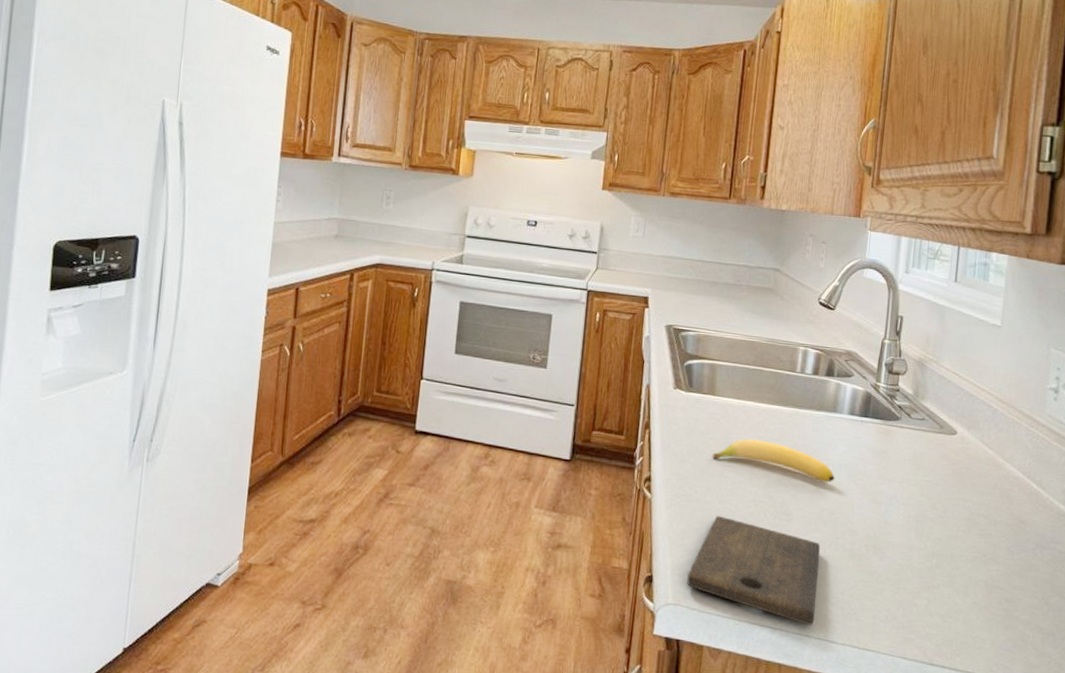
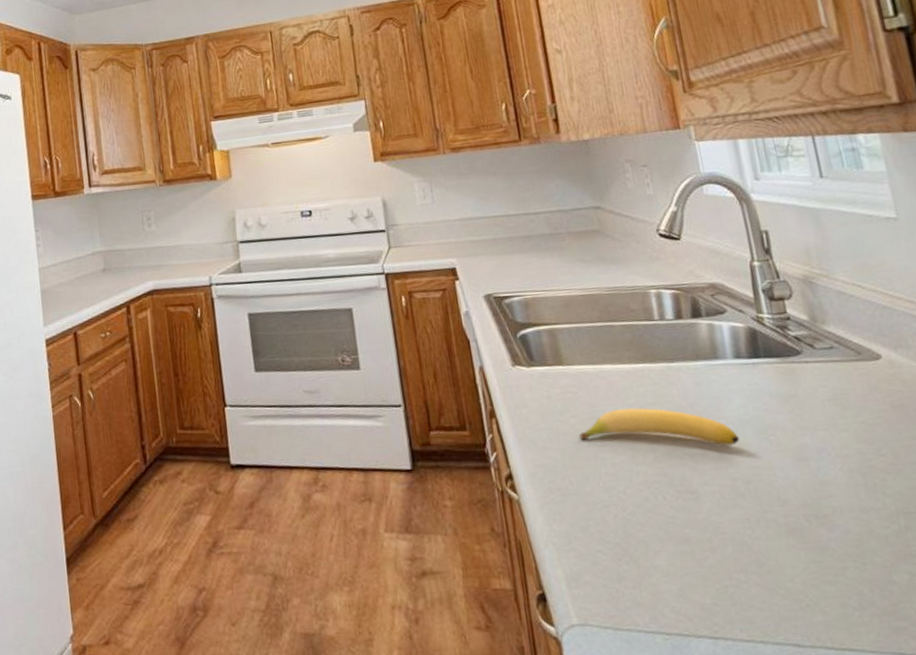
cutting board: present [687,515,820,626] -> none [587,507,766,628]

